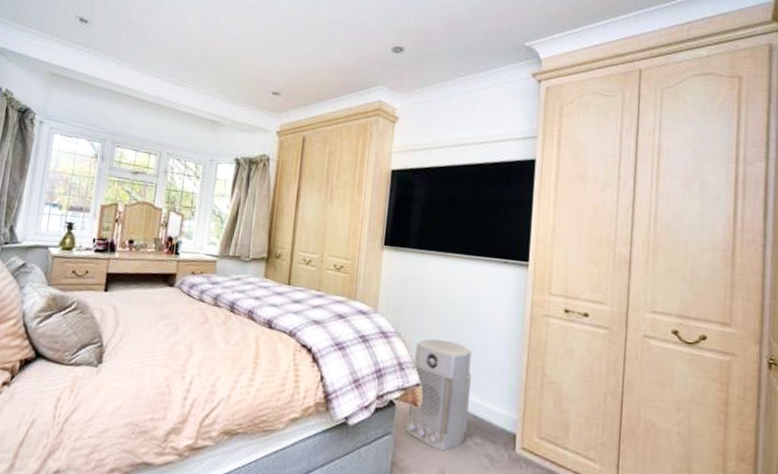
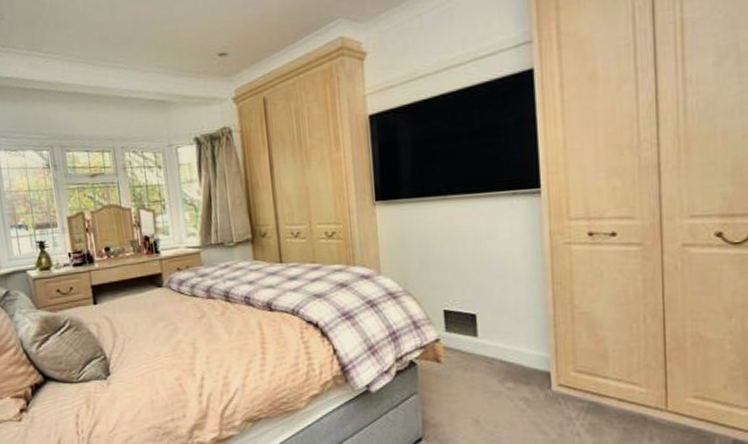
air purifier: present [406,339,472,451] -> none [428,289,496,401]

